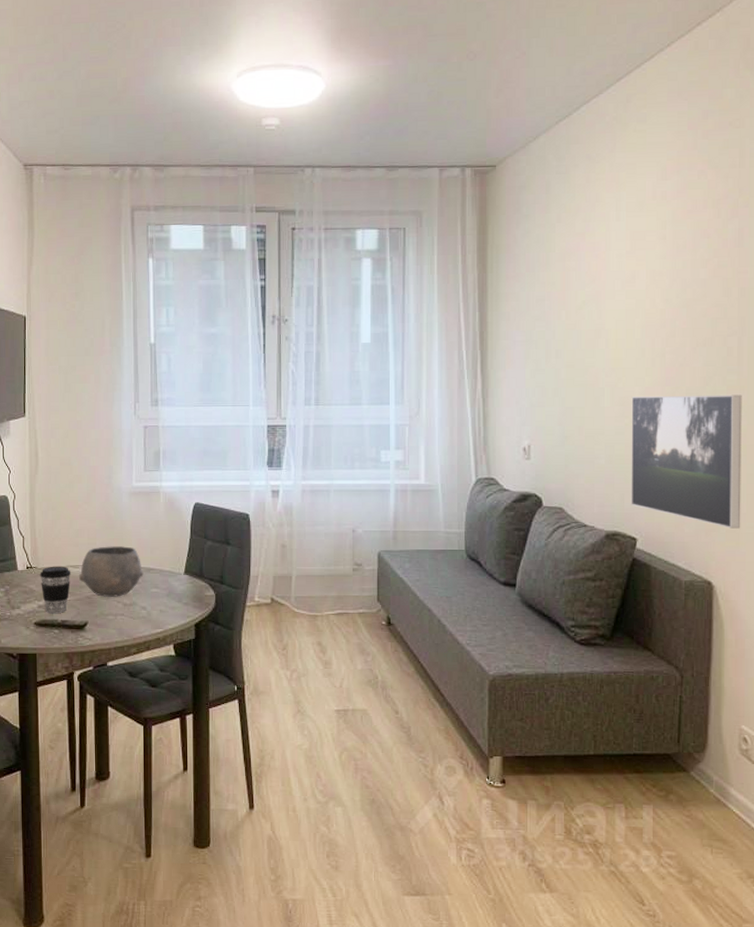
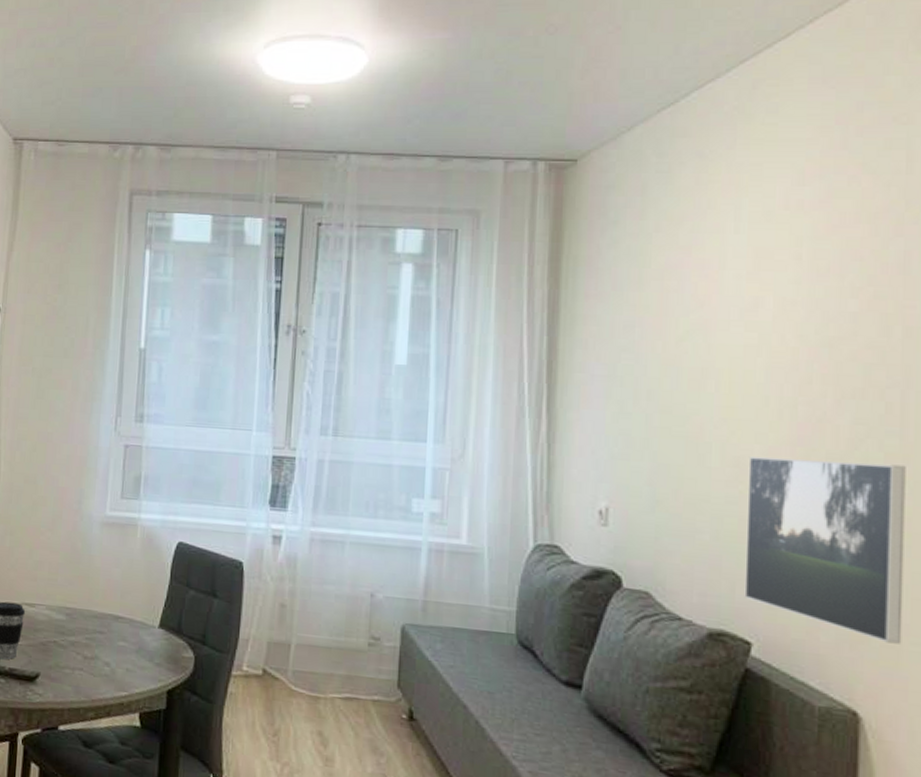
bowl: present [79,546,144,597] -> none [34,584,111,647]

